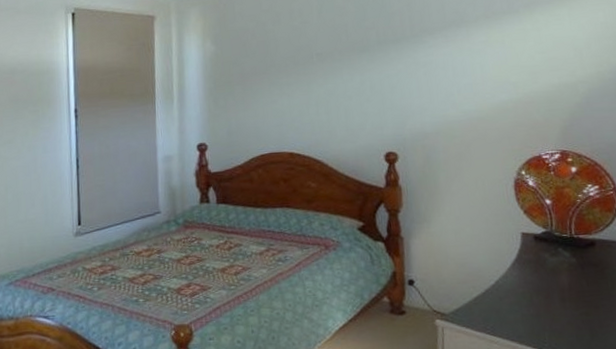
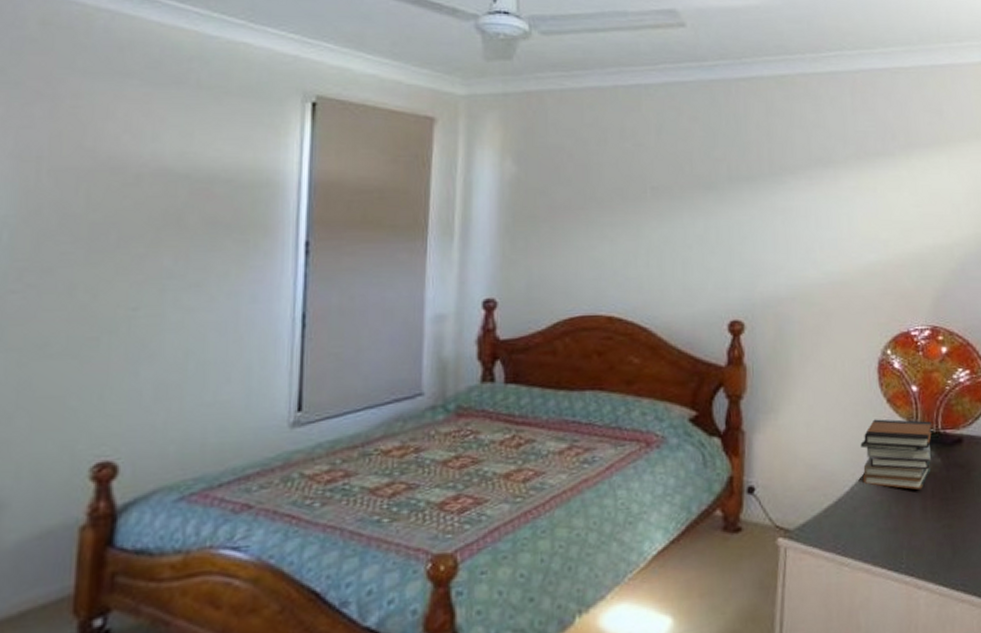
book stack: none [502,226,568,284] -> present [860,419,932,490]

